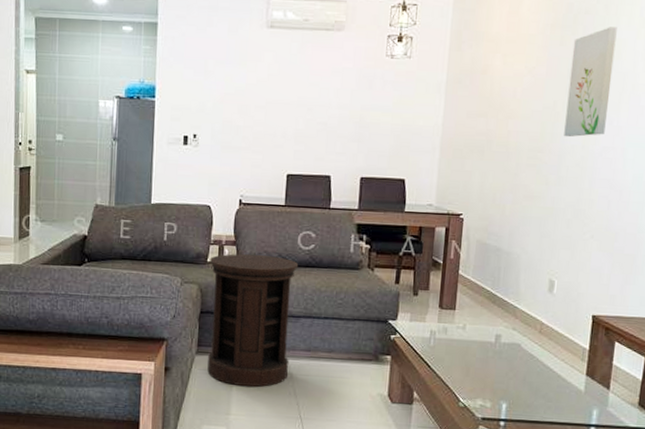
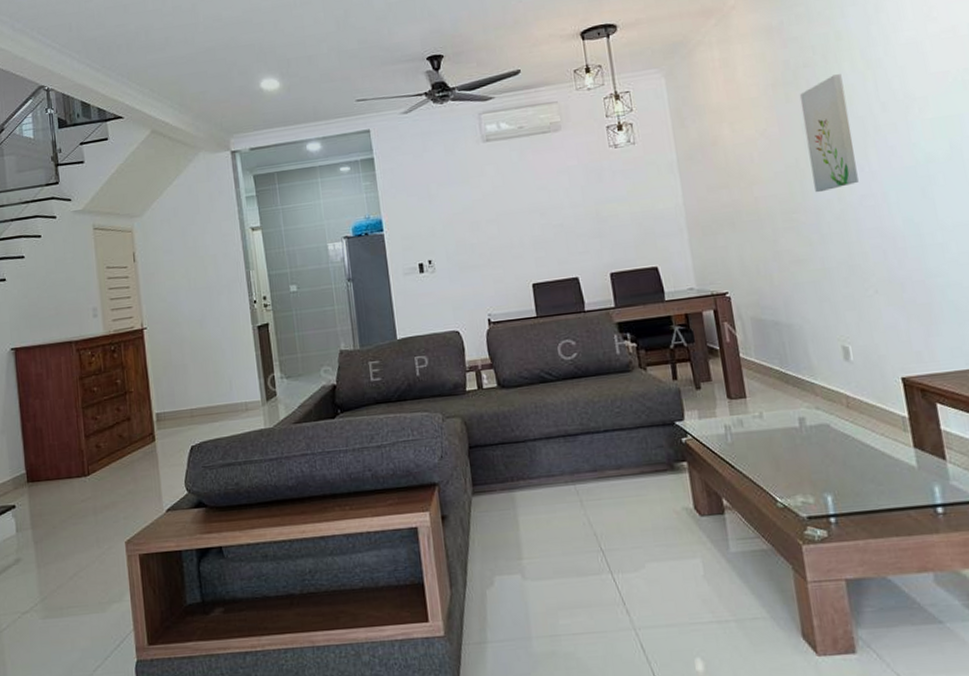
side table: present [207,254,299,387] -> none [468,372,577,524]

